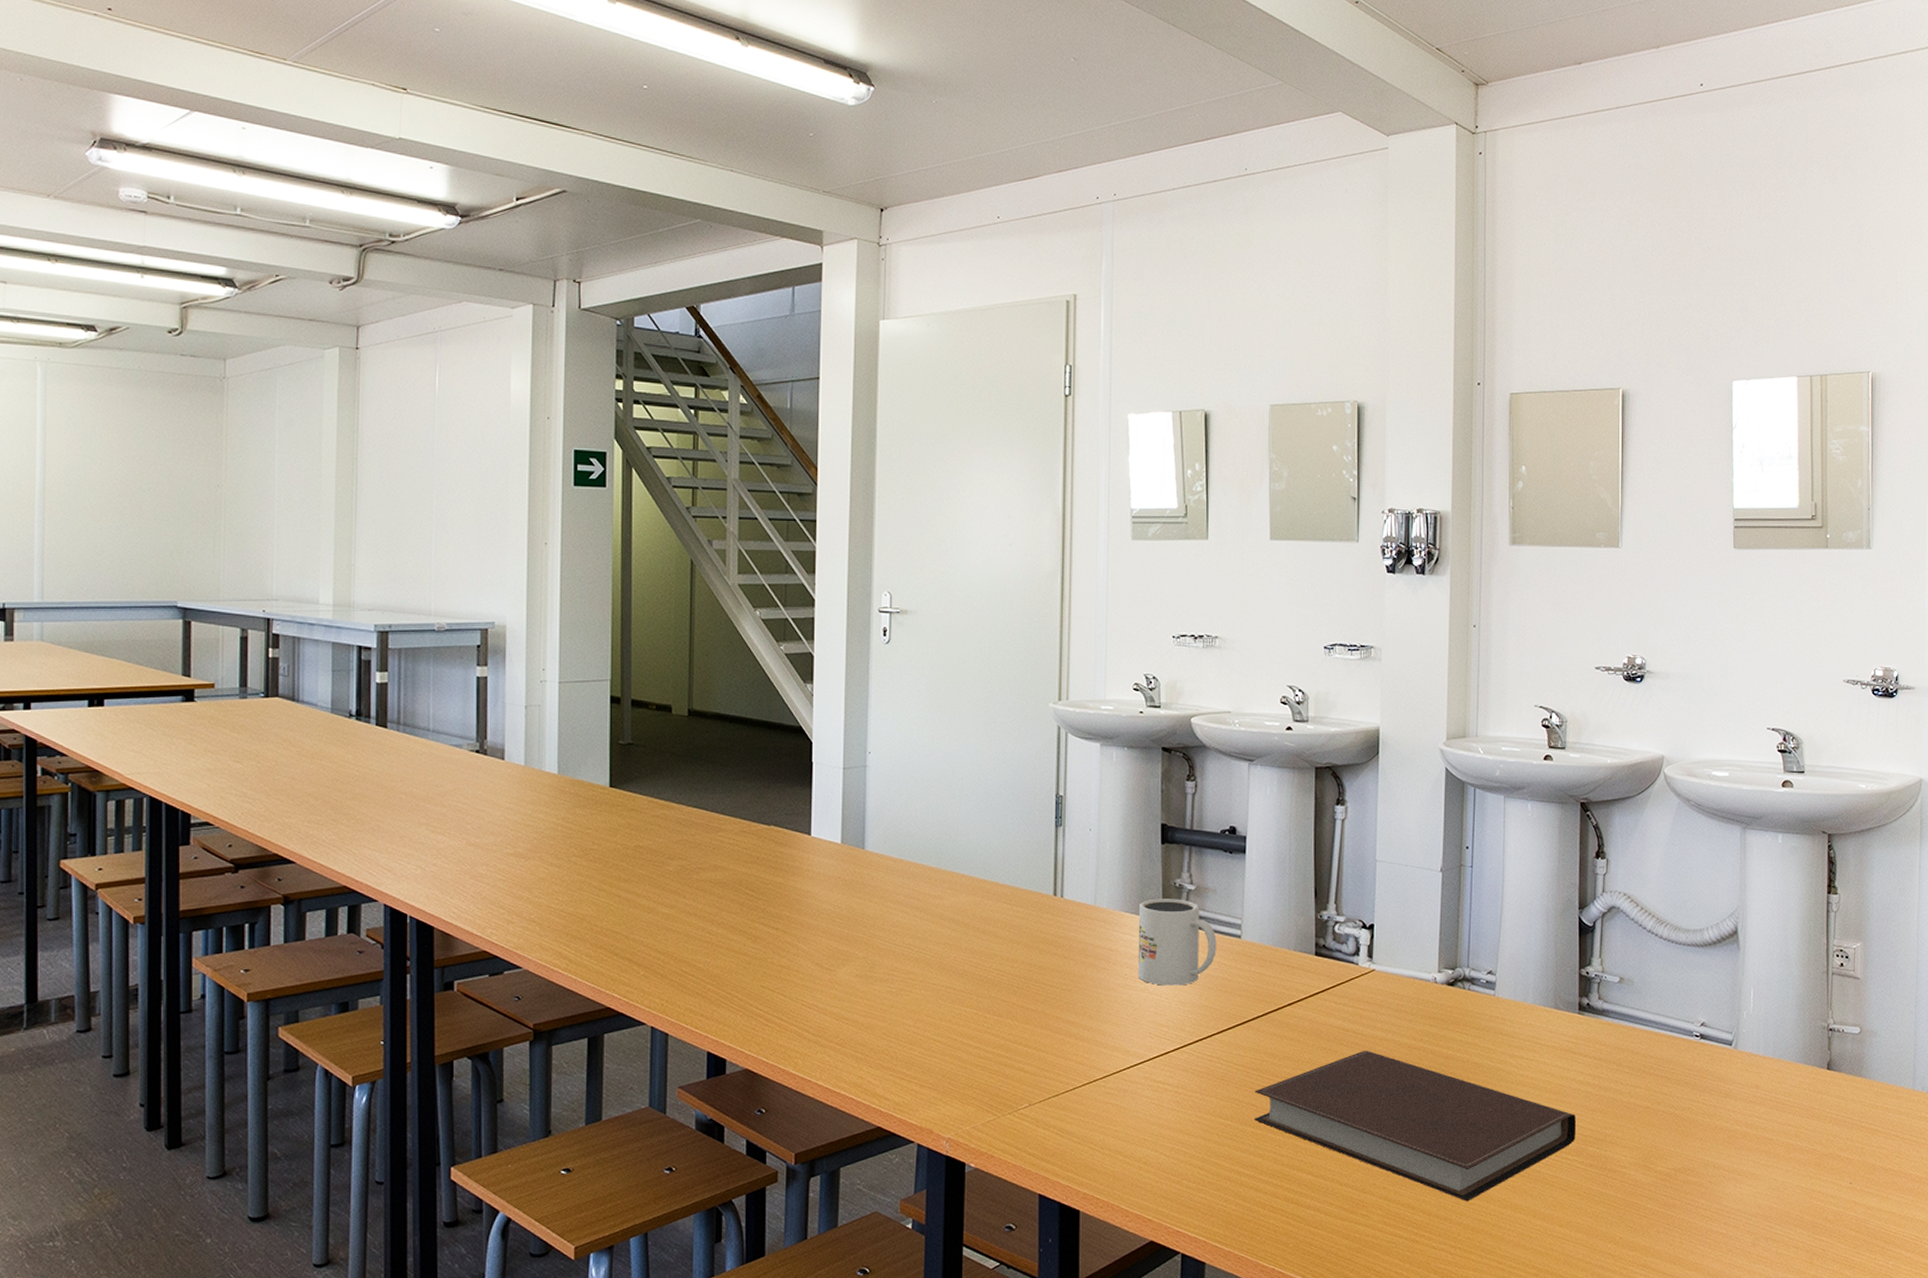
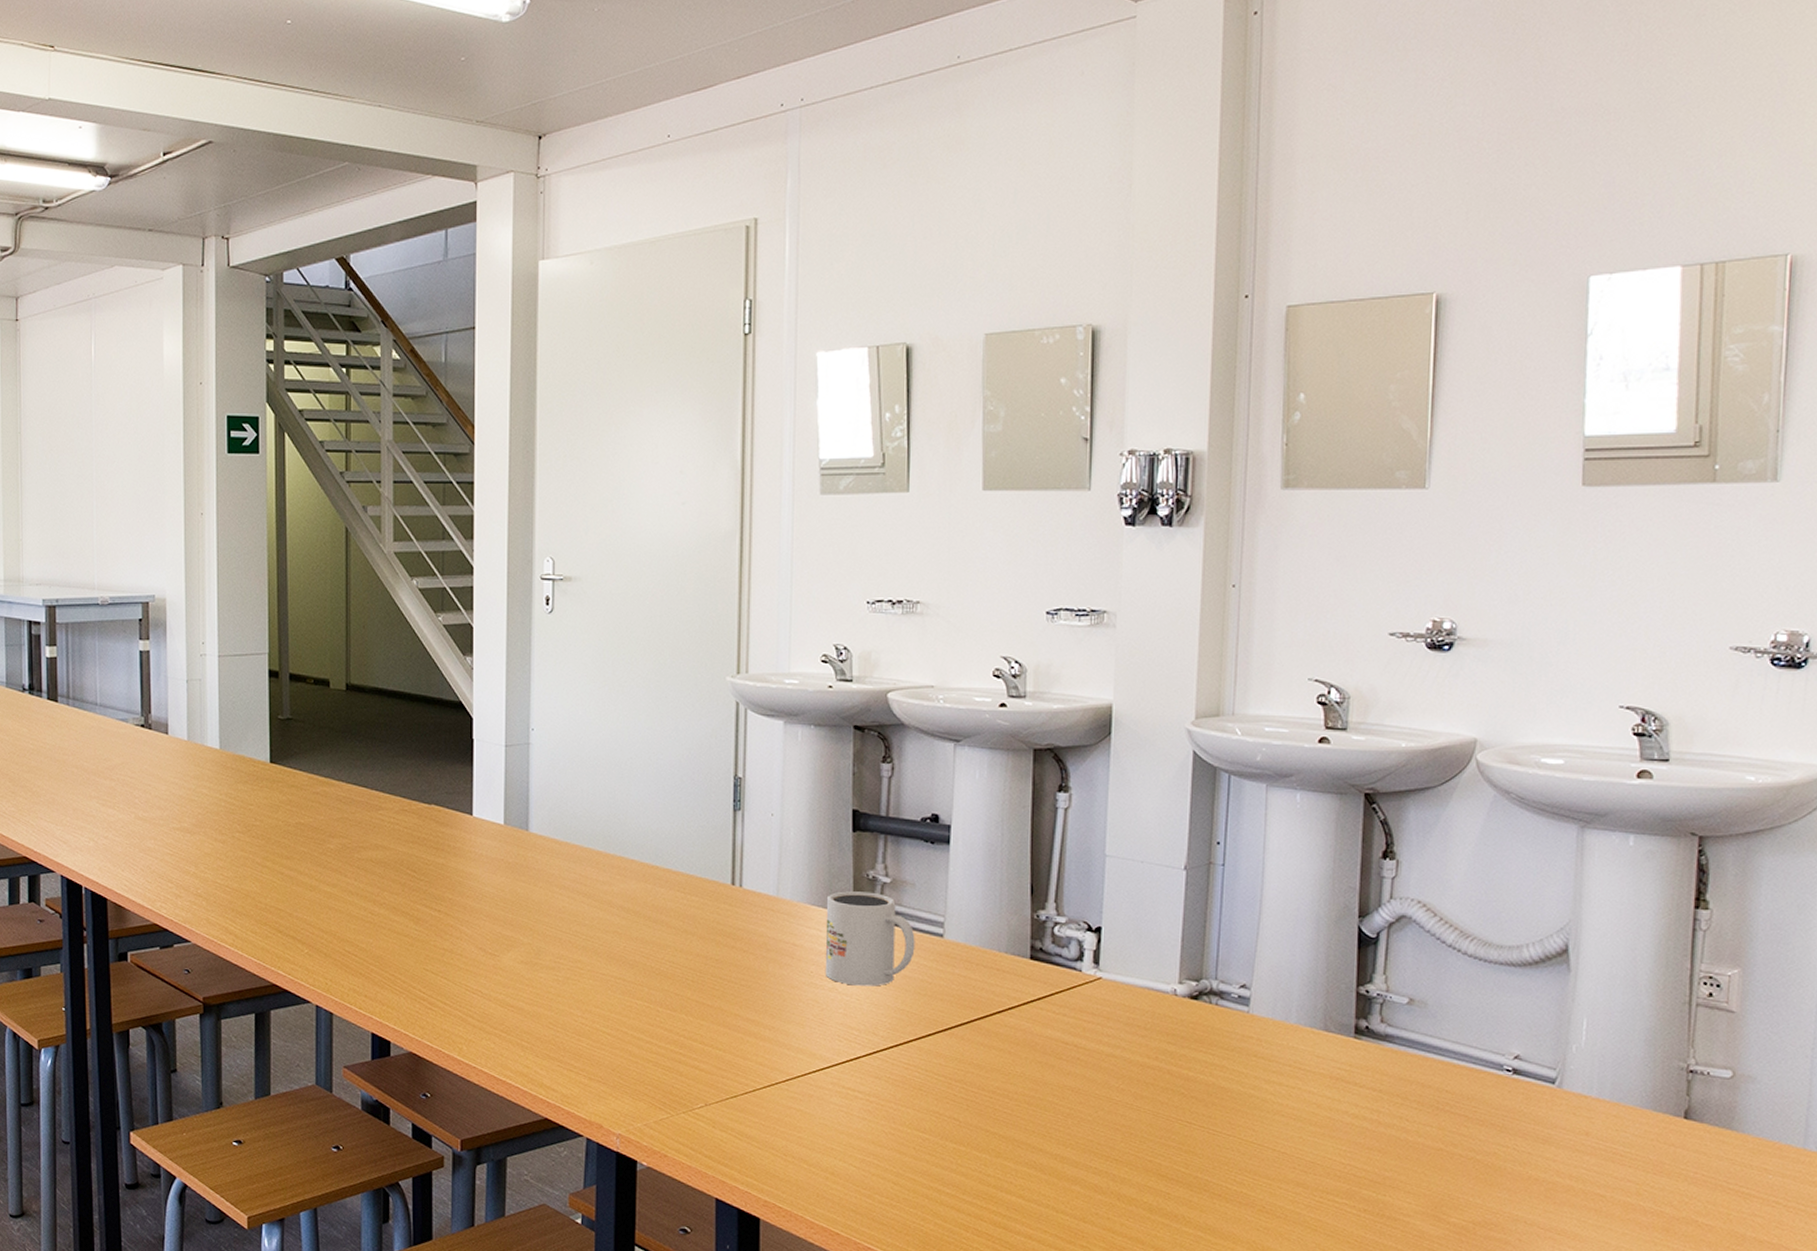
notebook: present [1253,1050,1577,1202] -> none [956,1066,1348,1241]

